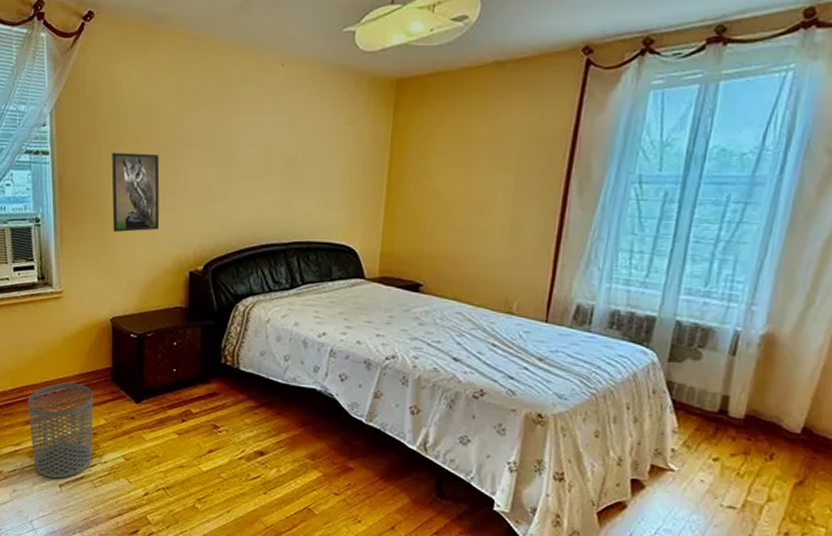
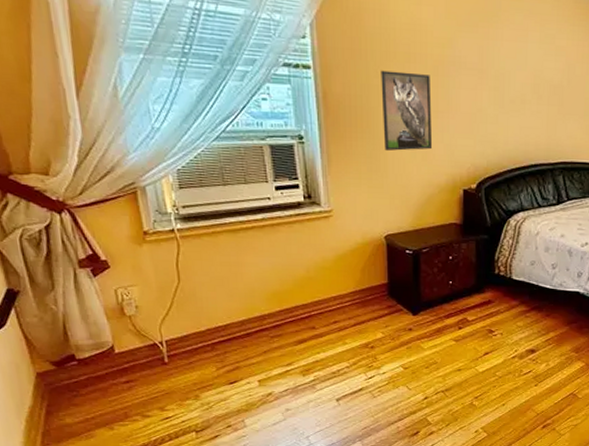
waste bin: present [27,383,94,479] -> none [298,301,370,394]

